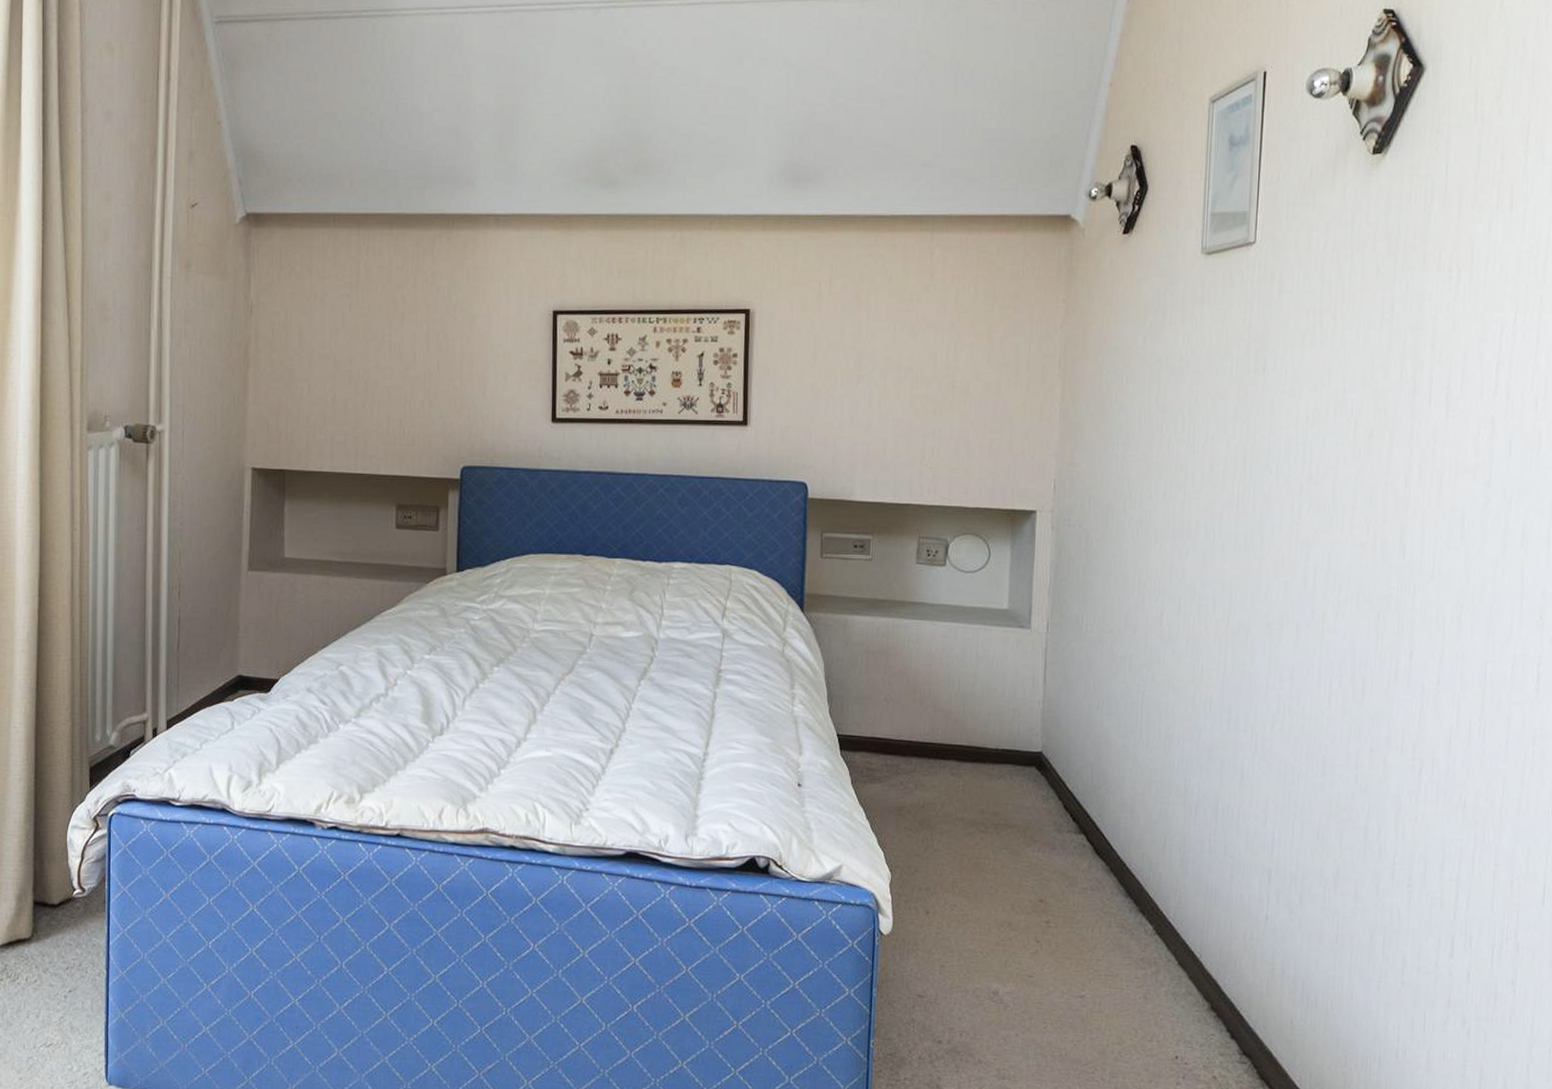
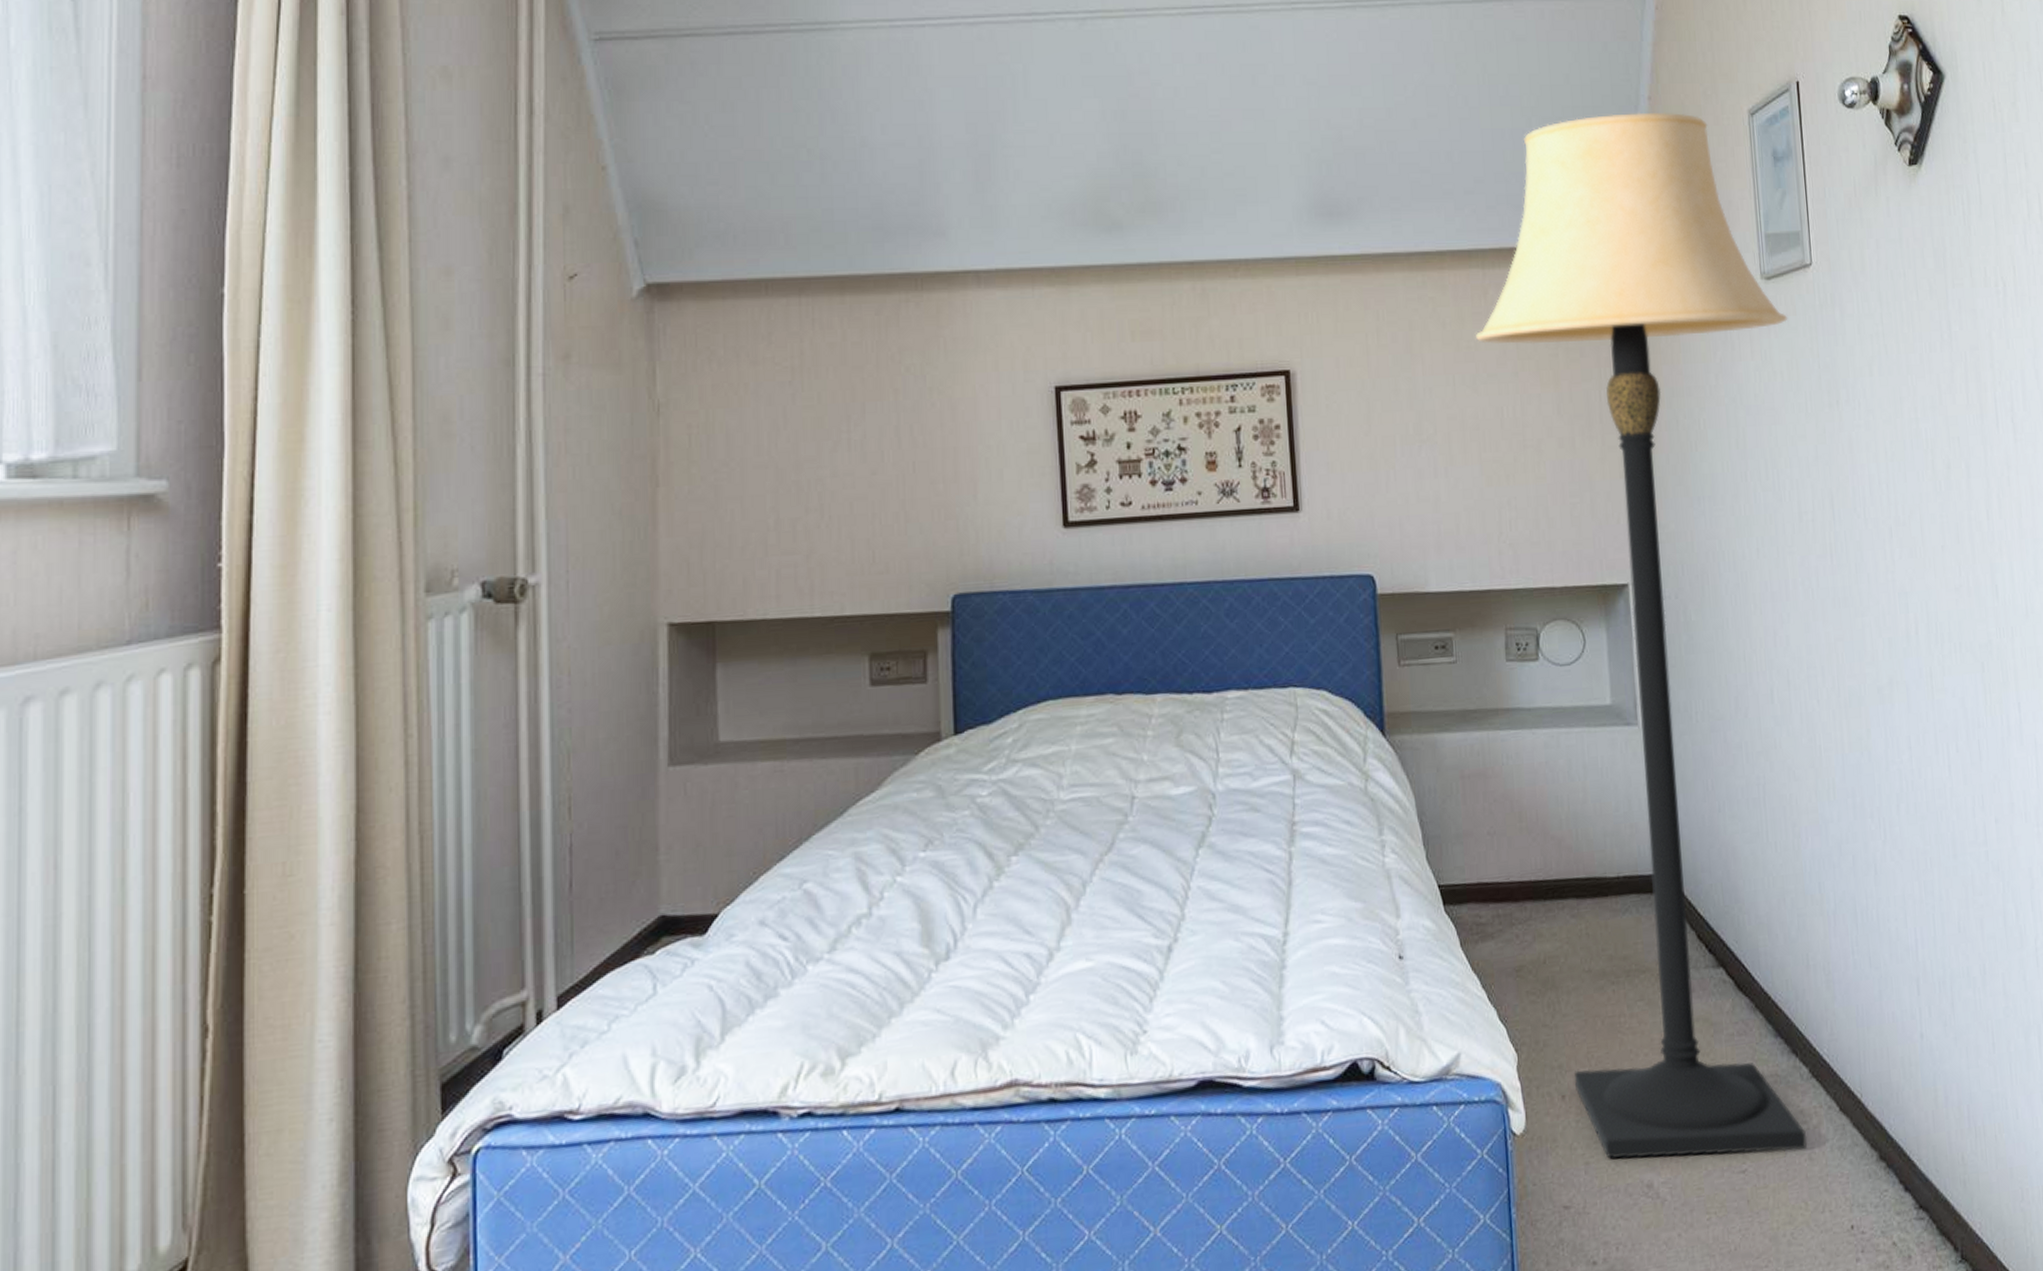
lamp: none [918,97,1224,990] -> present [1475,112,1808,1159]

